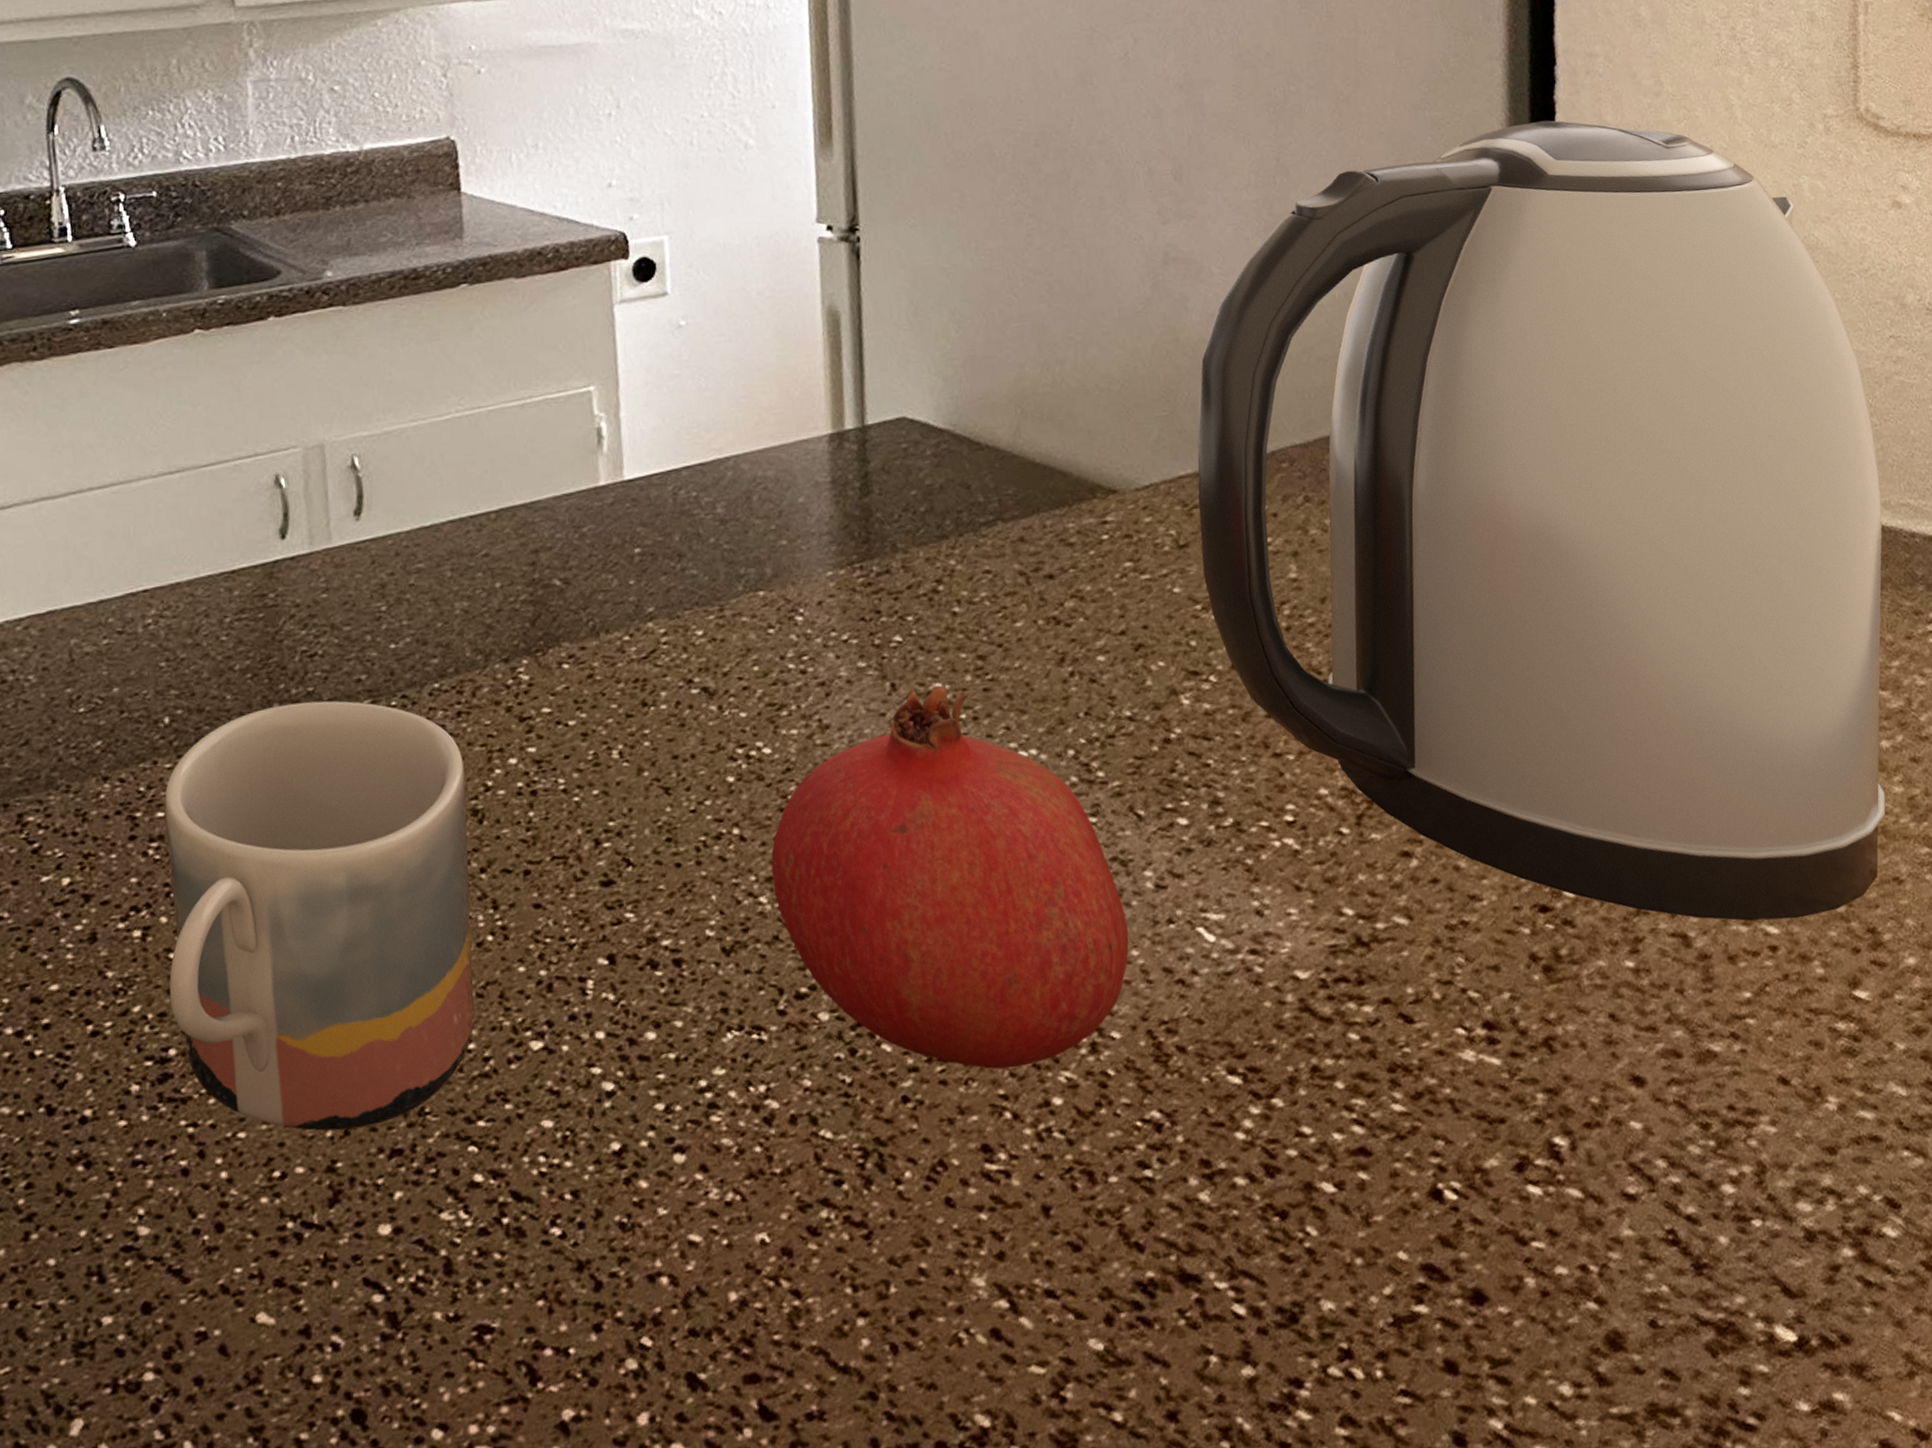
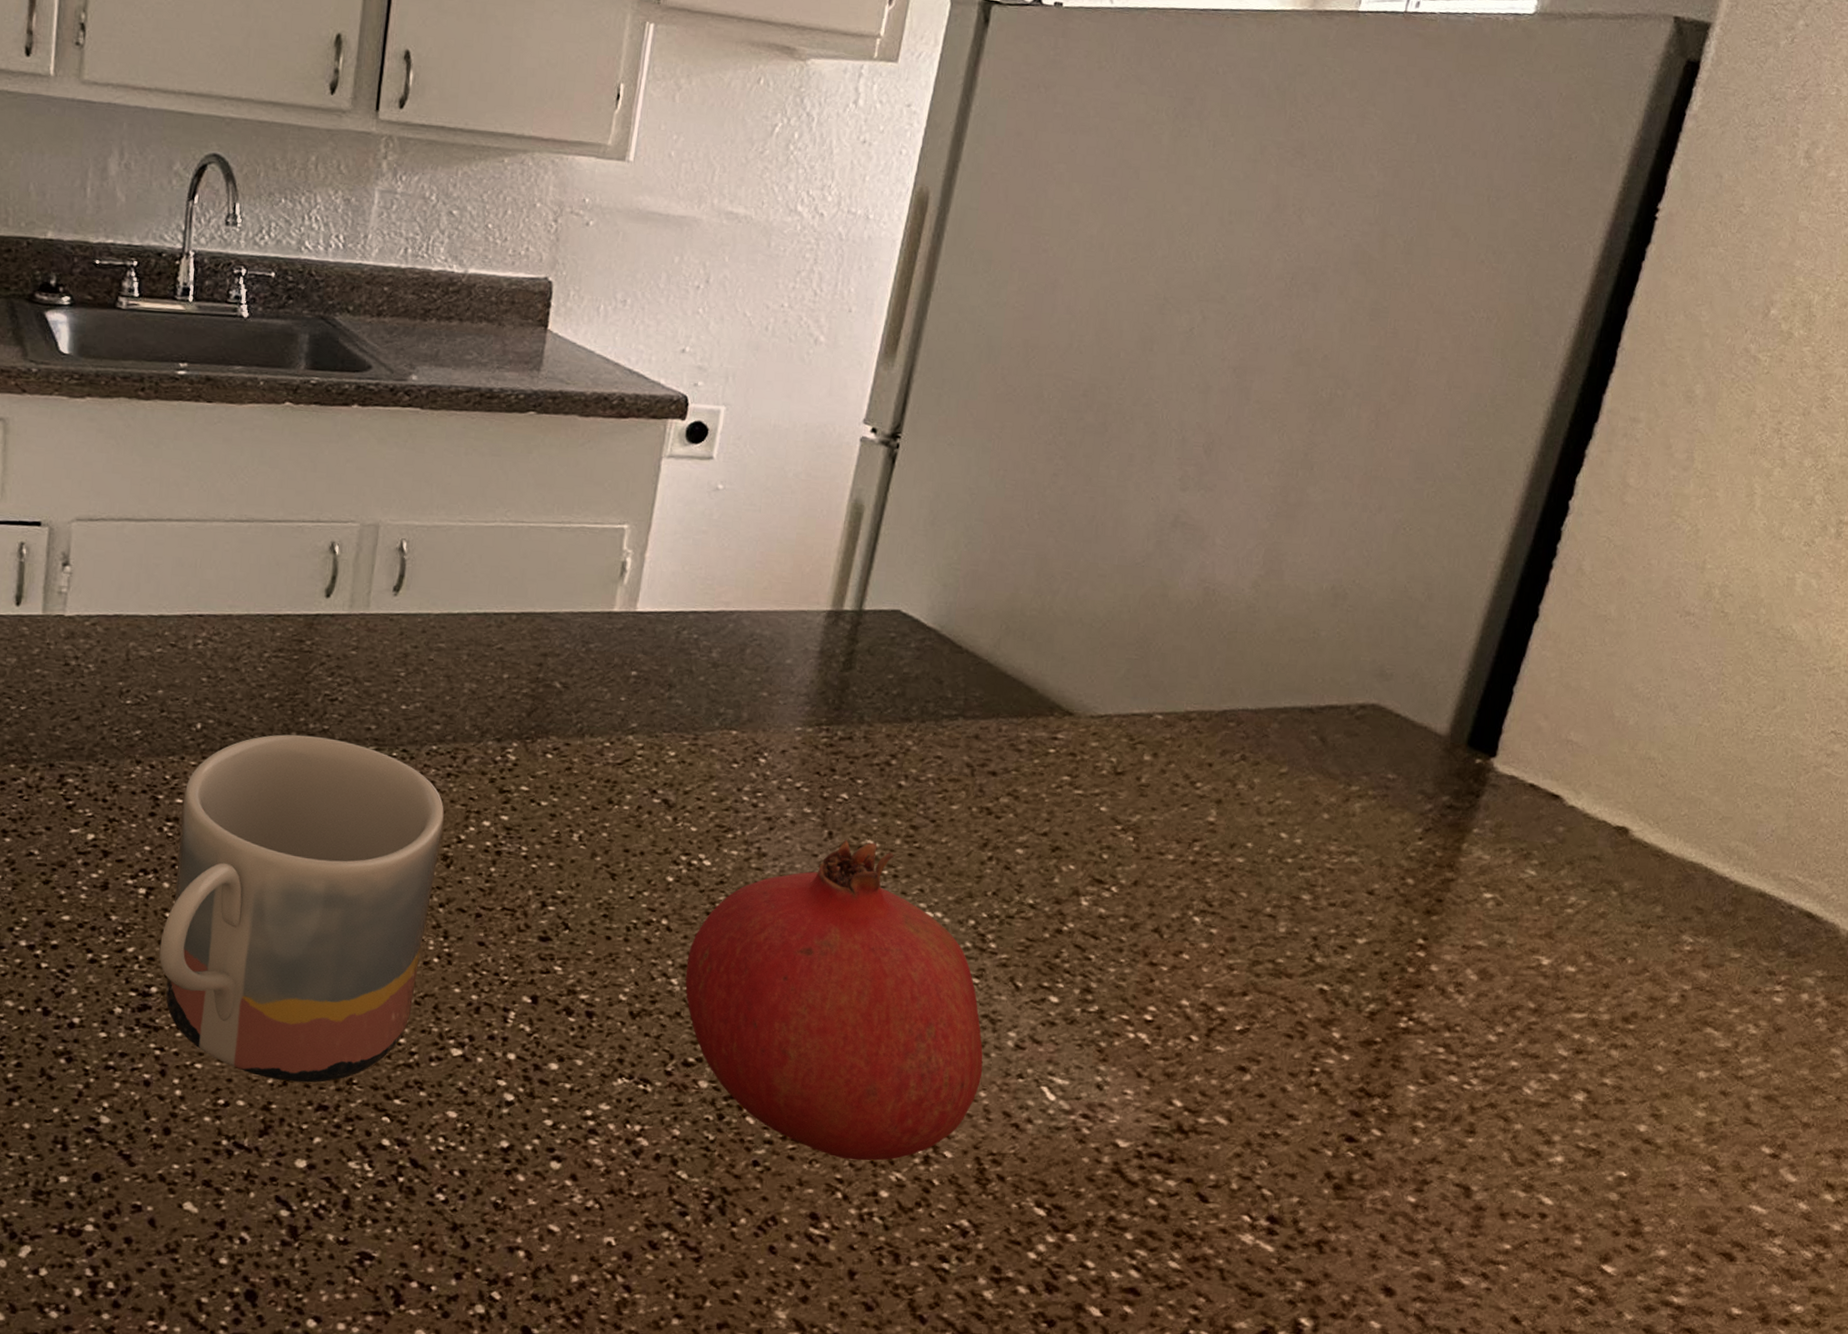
kettle: present [1197,120,1886,921] -> none [1129,469,1795,1198]

